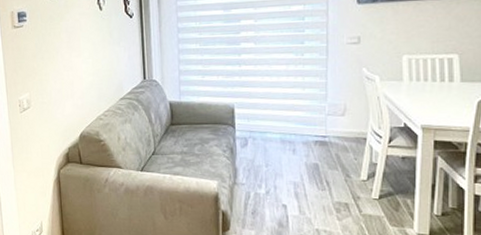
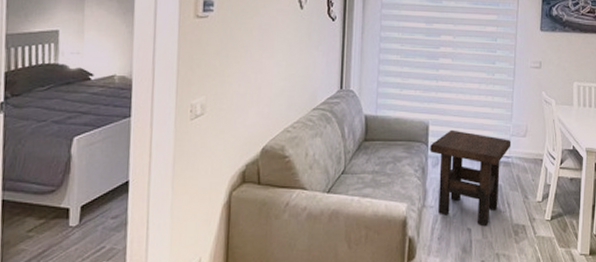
side table: none [237,111,328,204] -> present [430,129,512,227]

